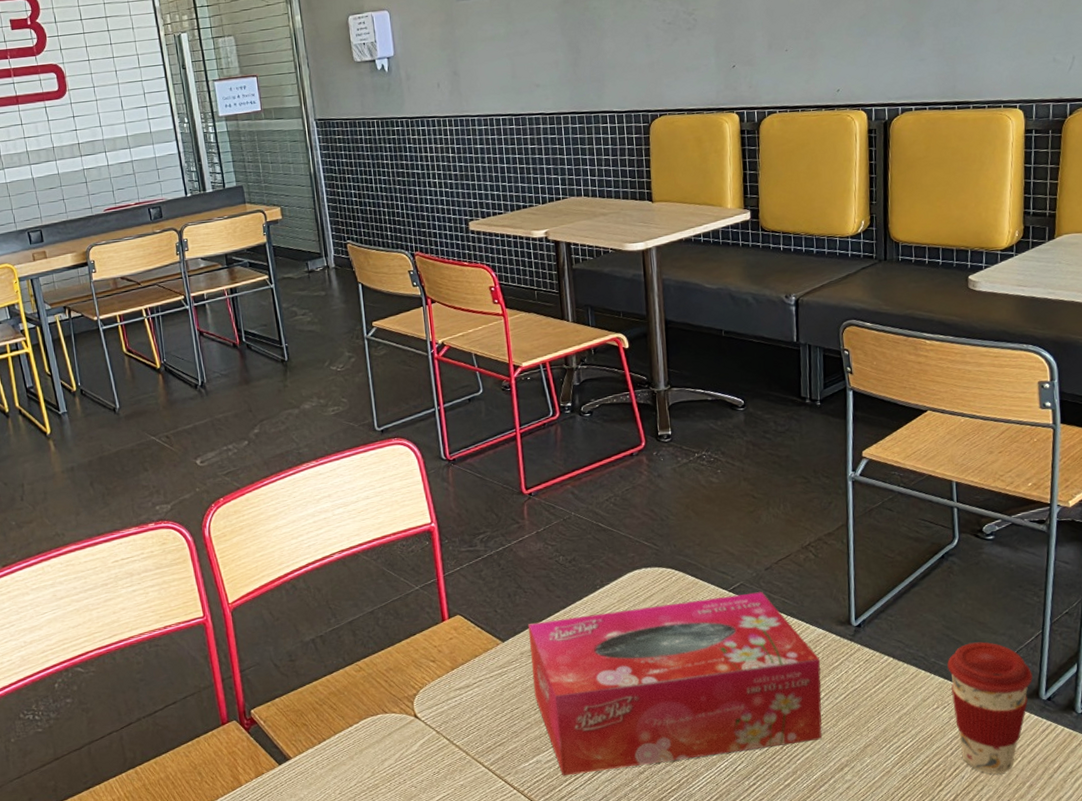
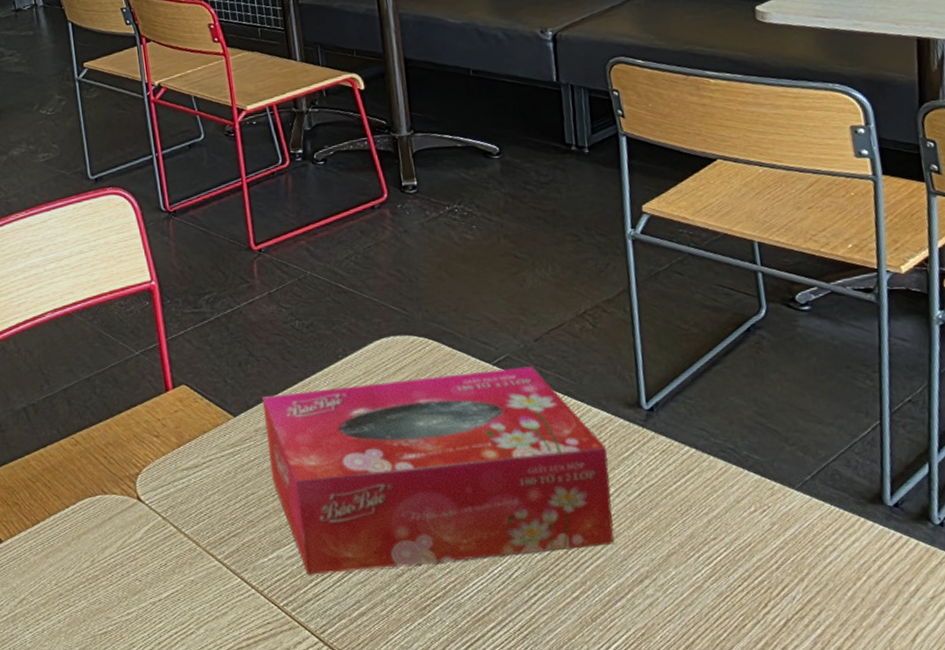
coffee cup: present [947,642,1033,775] -> none [763,432,874,597]

